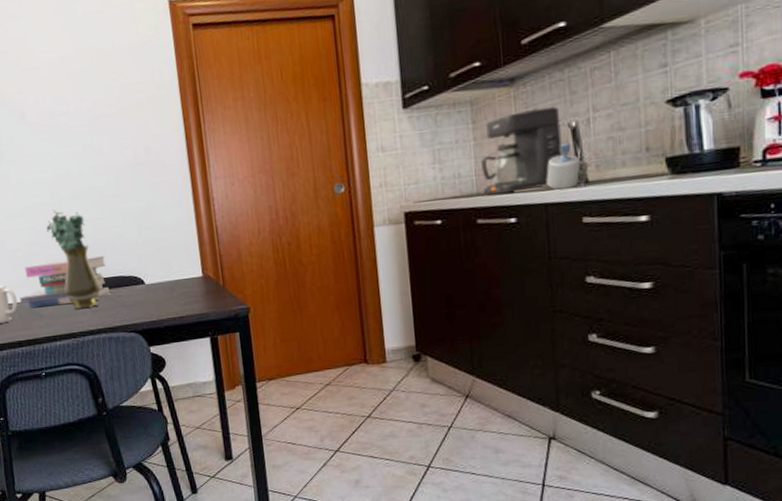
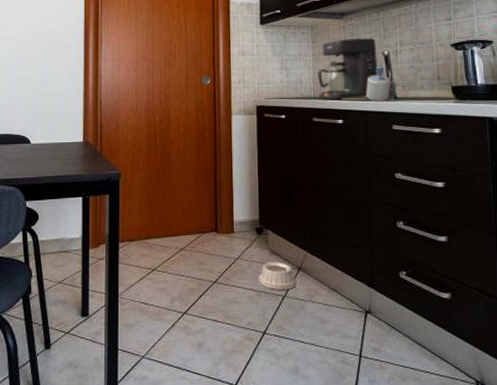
pet bowl: none [419,390,464,422] -> present [259,262,297,291]

